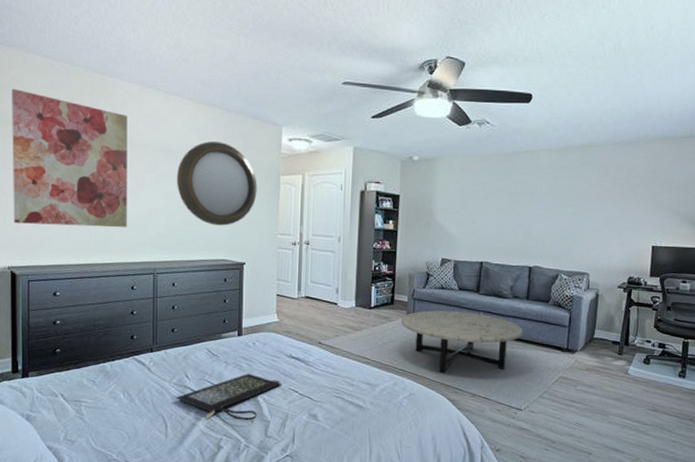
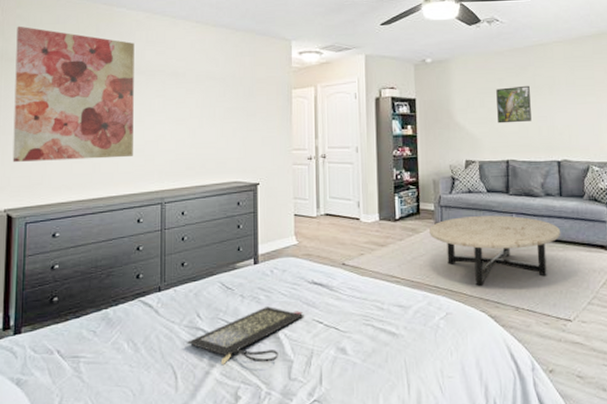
home mirror: present [176,141,257,226] -> none [184,61,269,146]
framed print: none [477,191,512,227] -> present [496,85,532,124]

